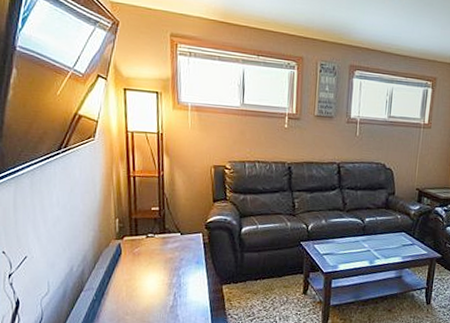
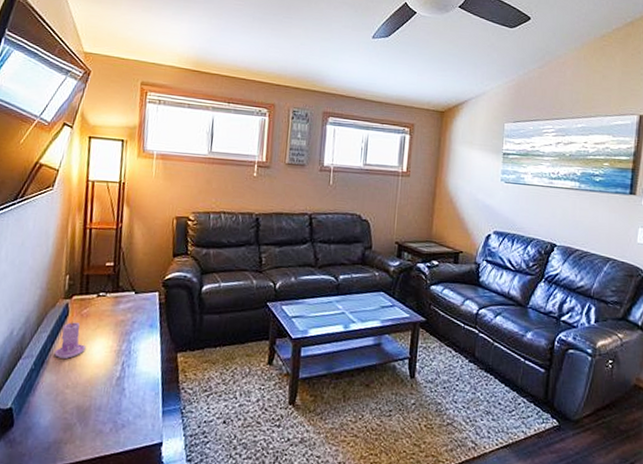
candle: none [112,257,140,292] -> present [54,319,86,360]

